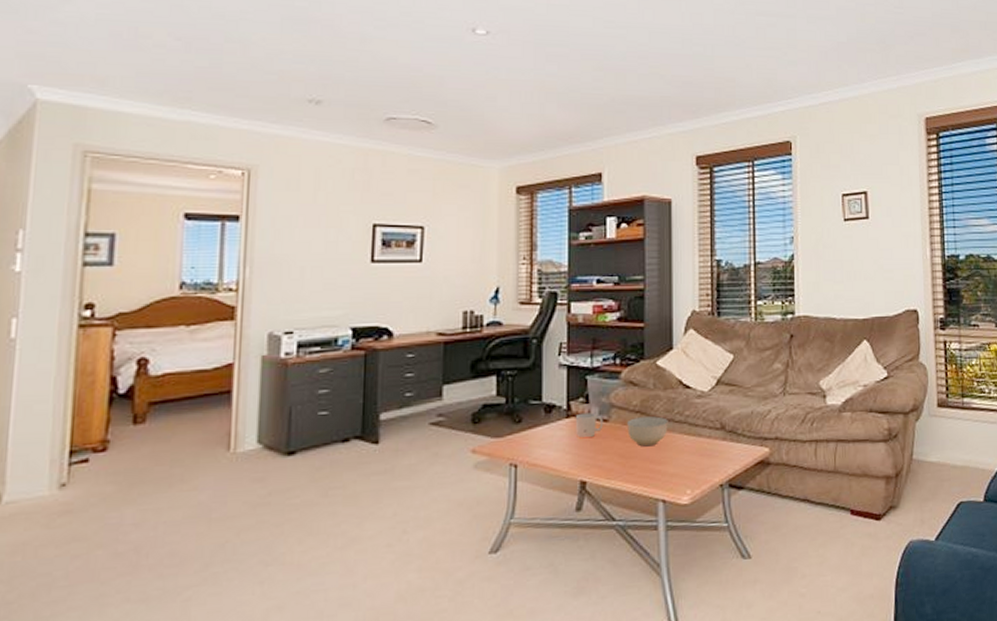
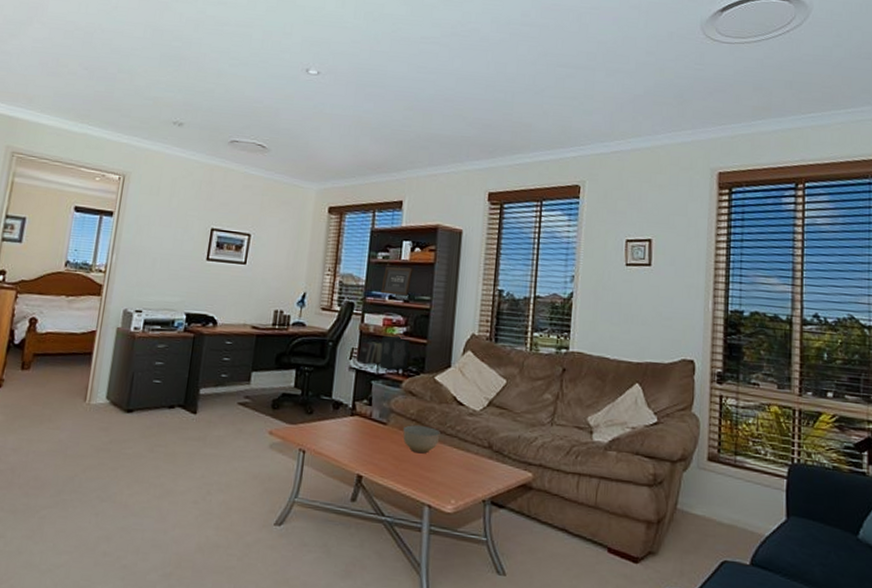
books: none [568,331,595,358] -> present [357,341,383,364]
mug: present [575,412,604,439] -> none [357,413,383,438]
picture frame: none [586,246,620,278] -> present [380,266,413,296]
decorative box: none [593,323,625,361] -> present [379,336,409,370]

